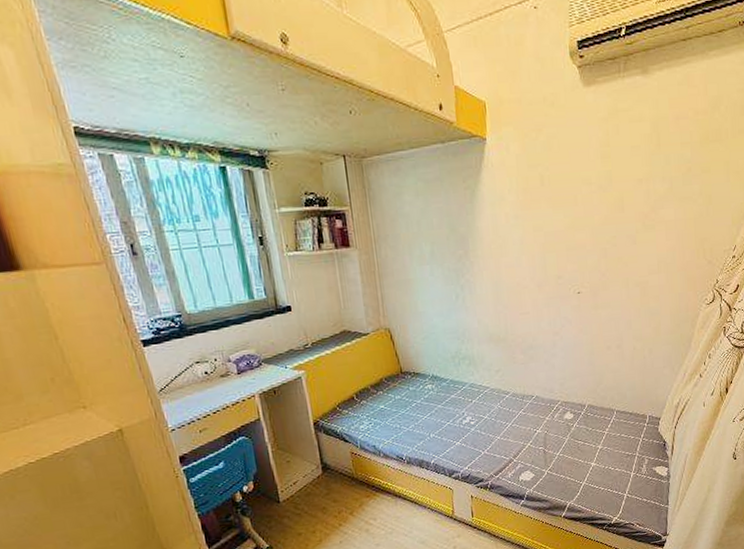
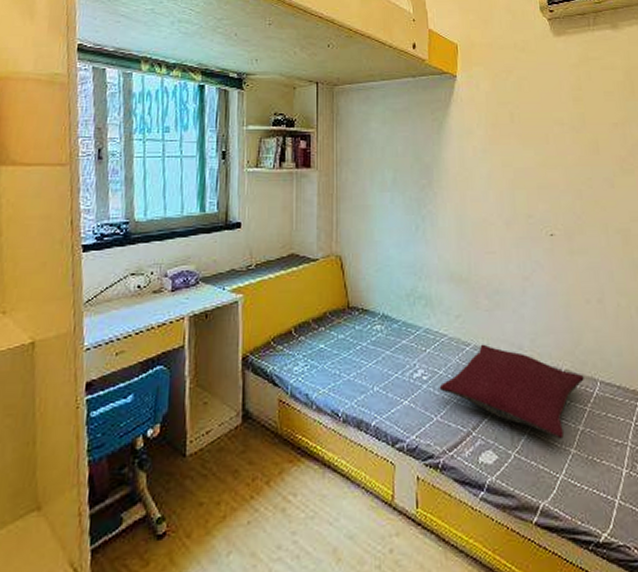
pillow: none [485,391,604,457] -> present [439,344,584,439]

